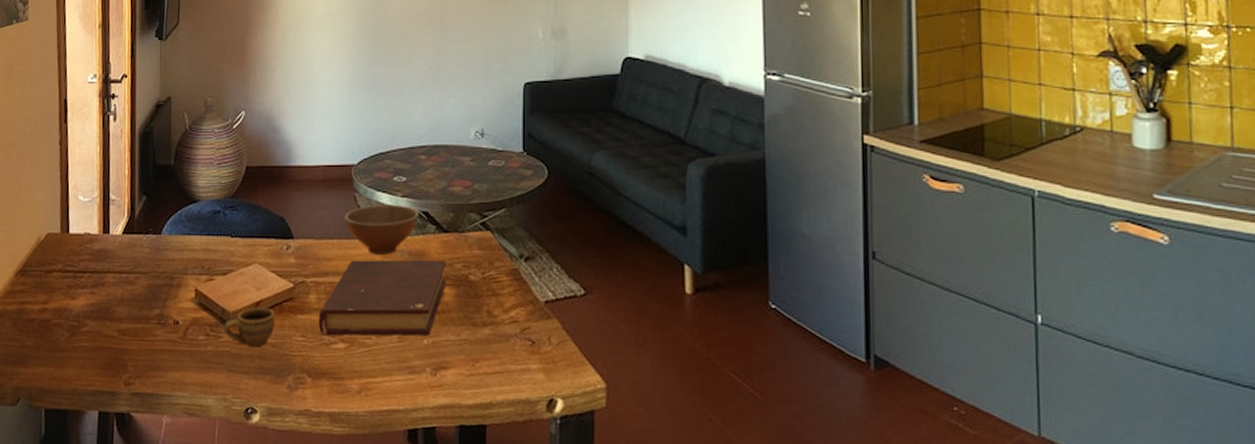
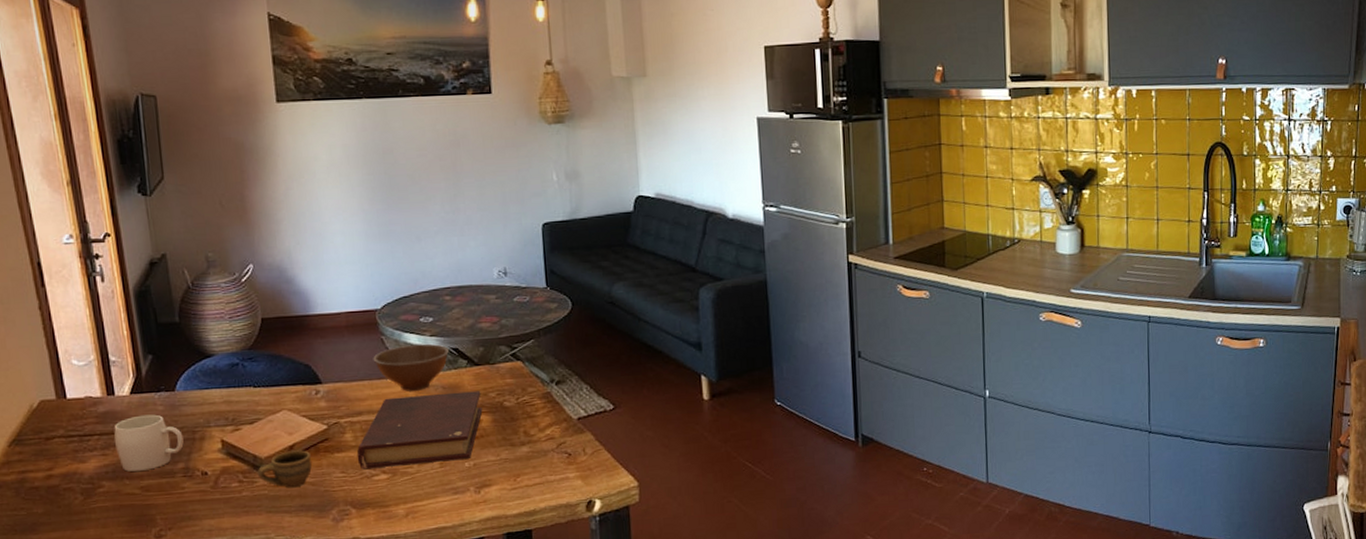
mug: none [102,256,162,313] -> present [113,414,184,472]

